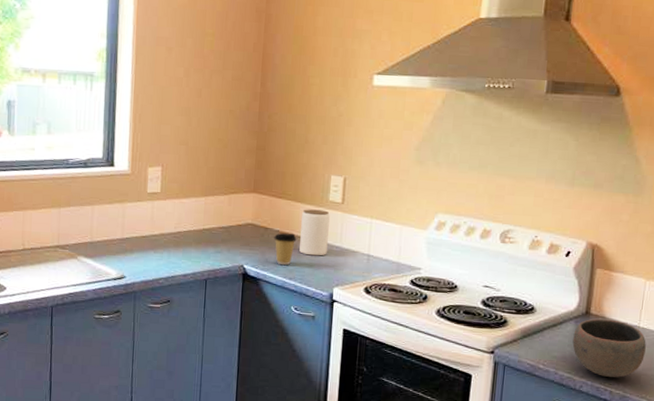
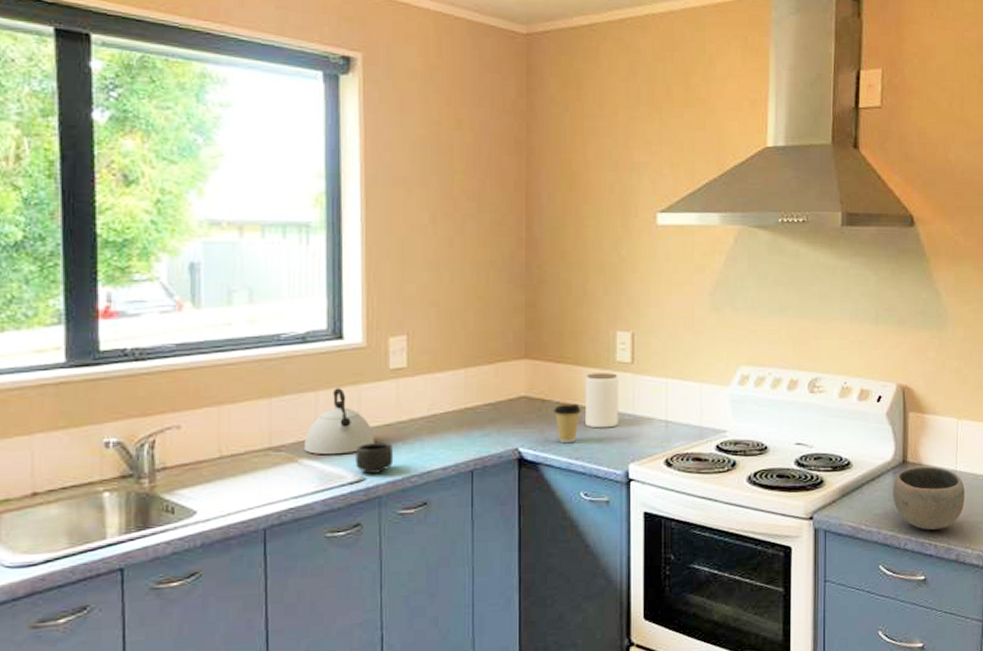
kettle: none [81,204,134,256] -> present [303,388,375,455]
mug: none [118,249,147,274] -> present [356,443,394,474]

